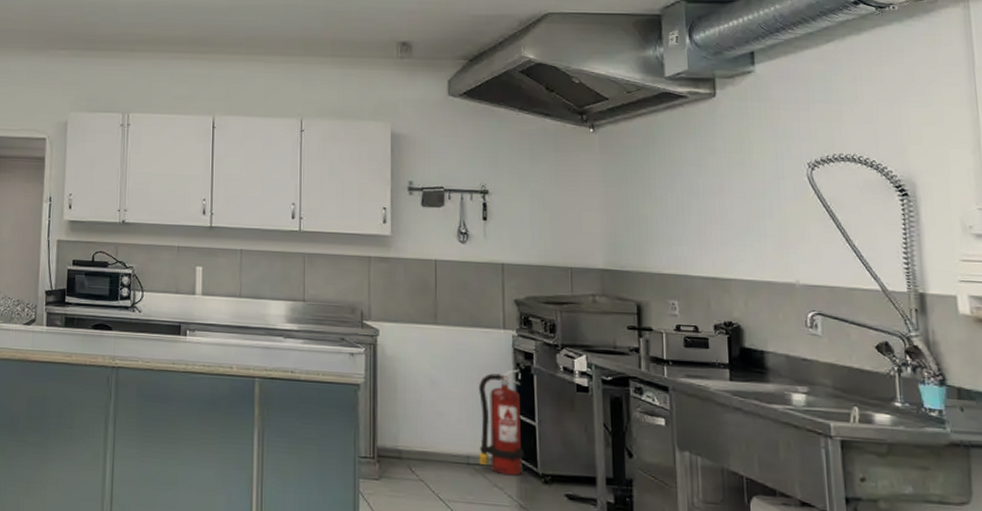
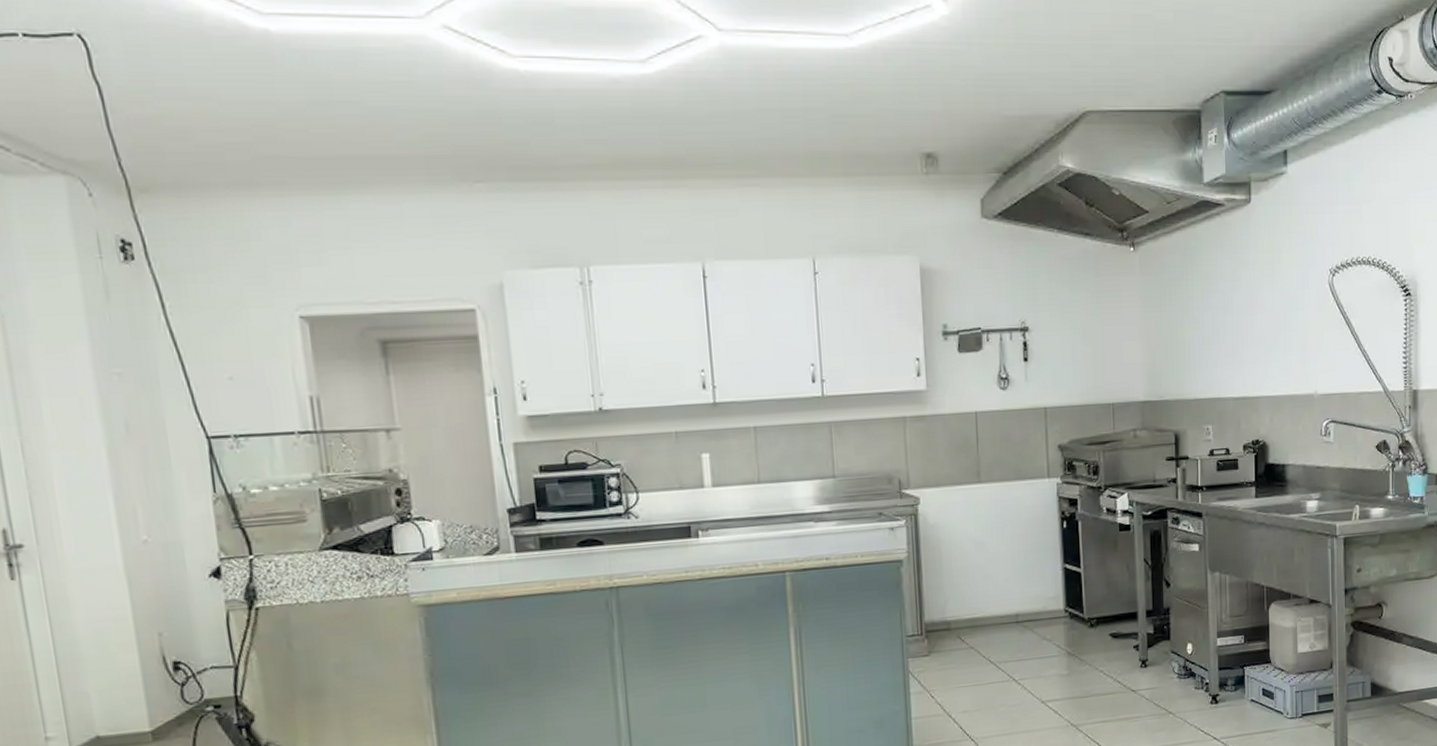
fire extinguisher: present [479,369,524,476] -> none [1025,517,1071,627]

